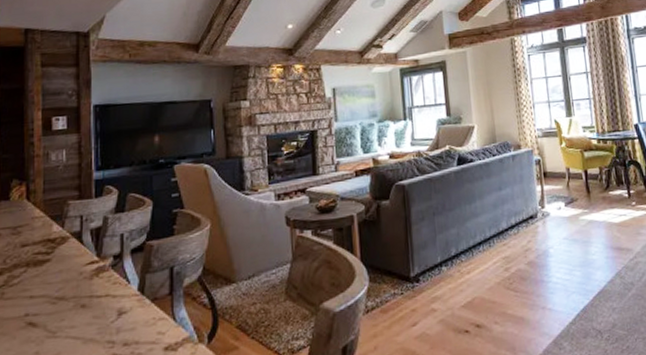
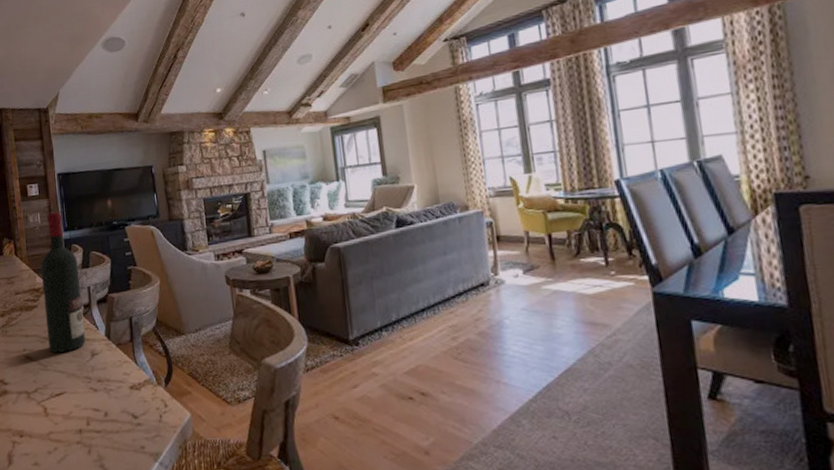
wine bottle: none [60,148,112,316] -> present [41,211,86,353]

